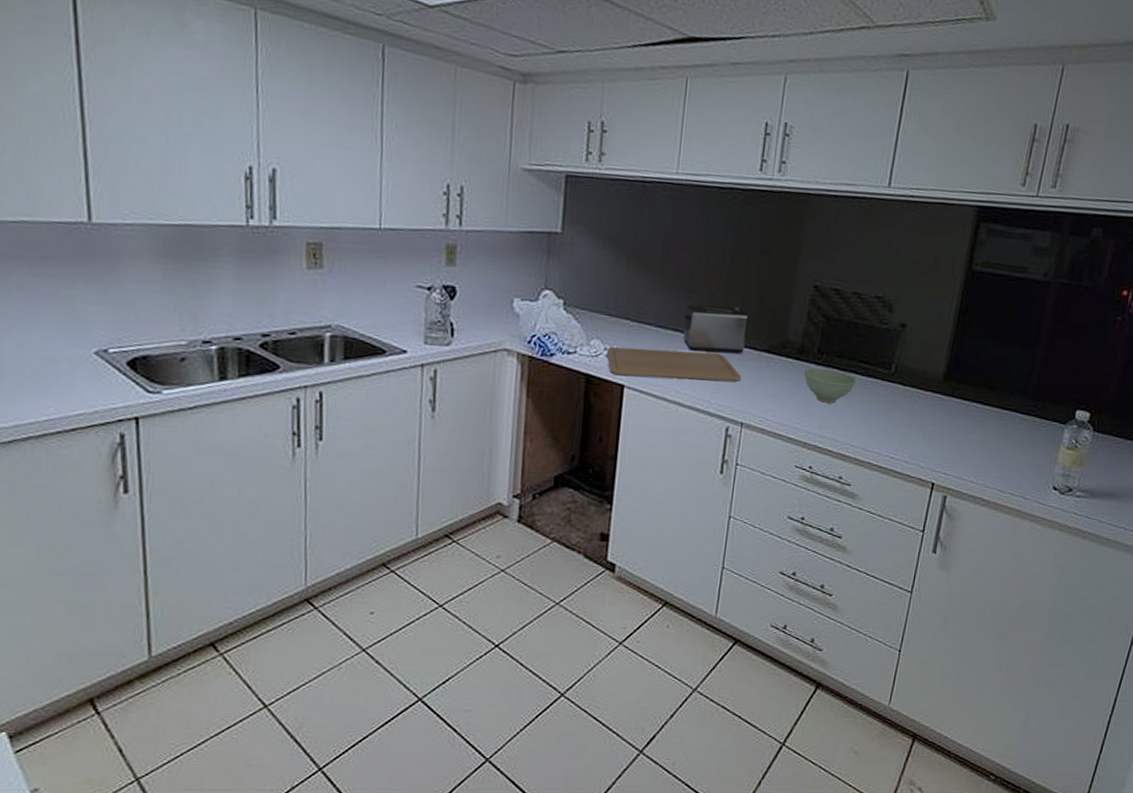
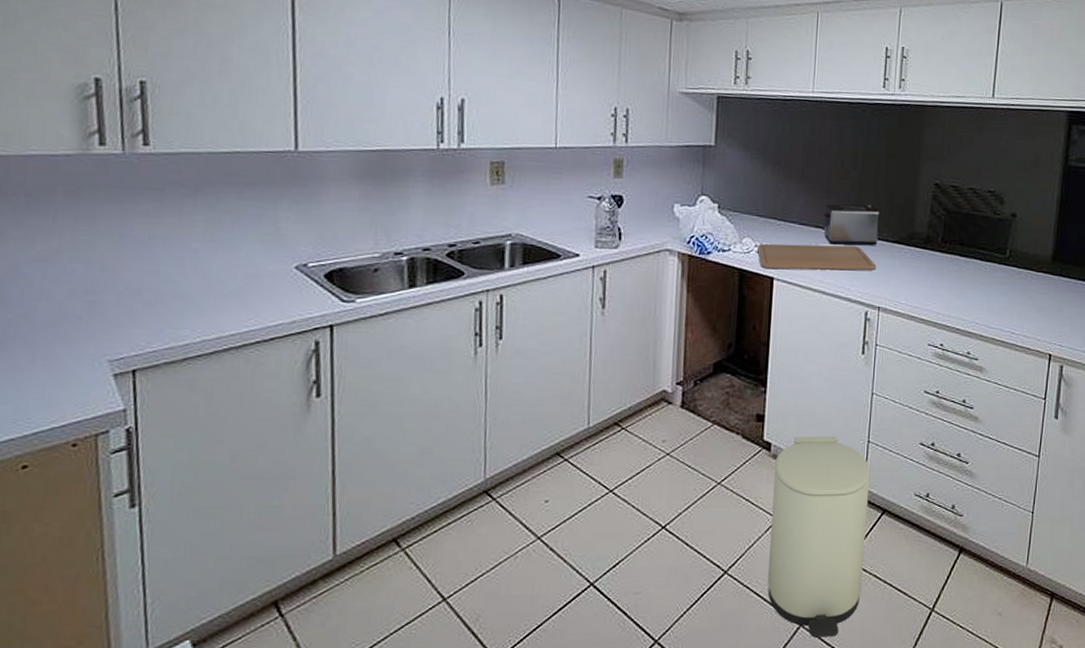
pedal bin: none [607,559,724,765] -> present [767,436,871,638]
bowl: present [803,368,856,404] -> none [930,255,976,286]

